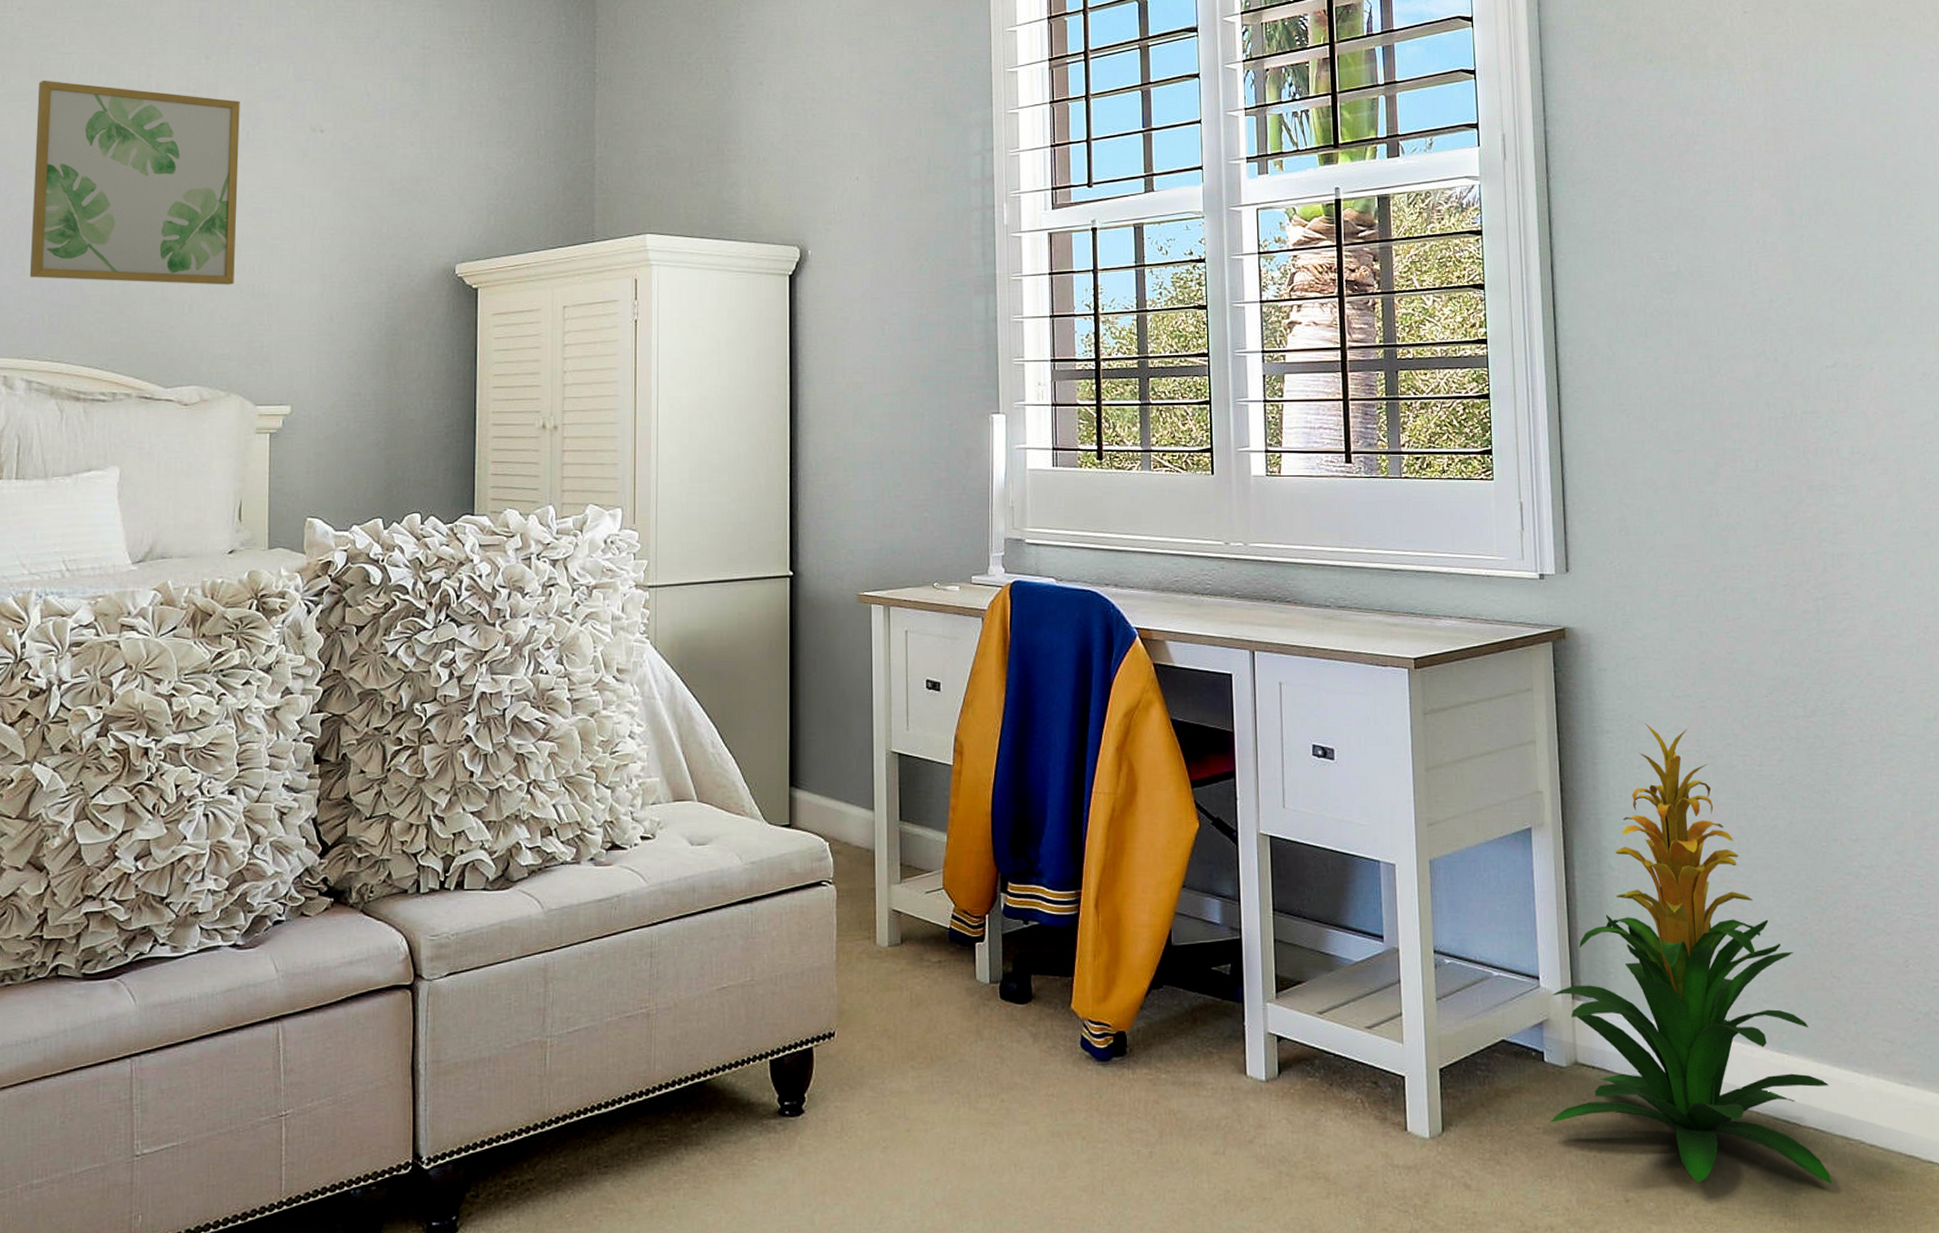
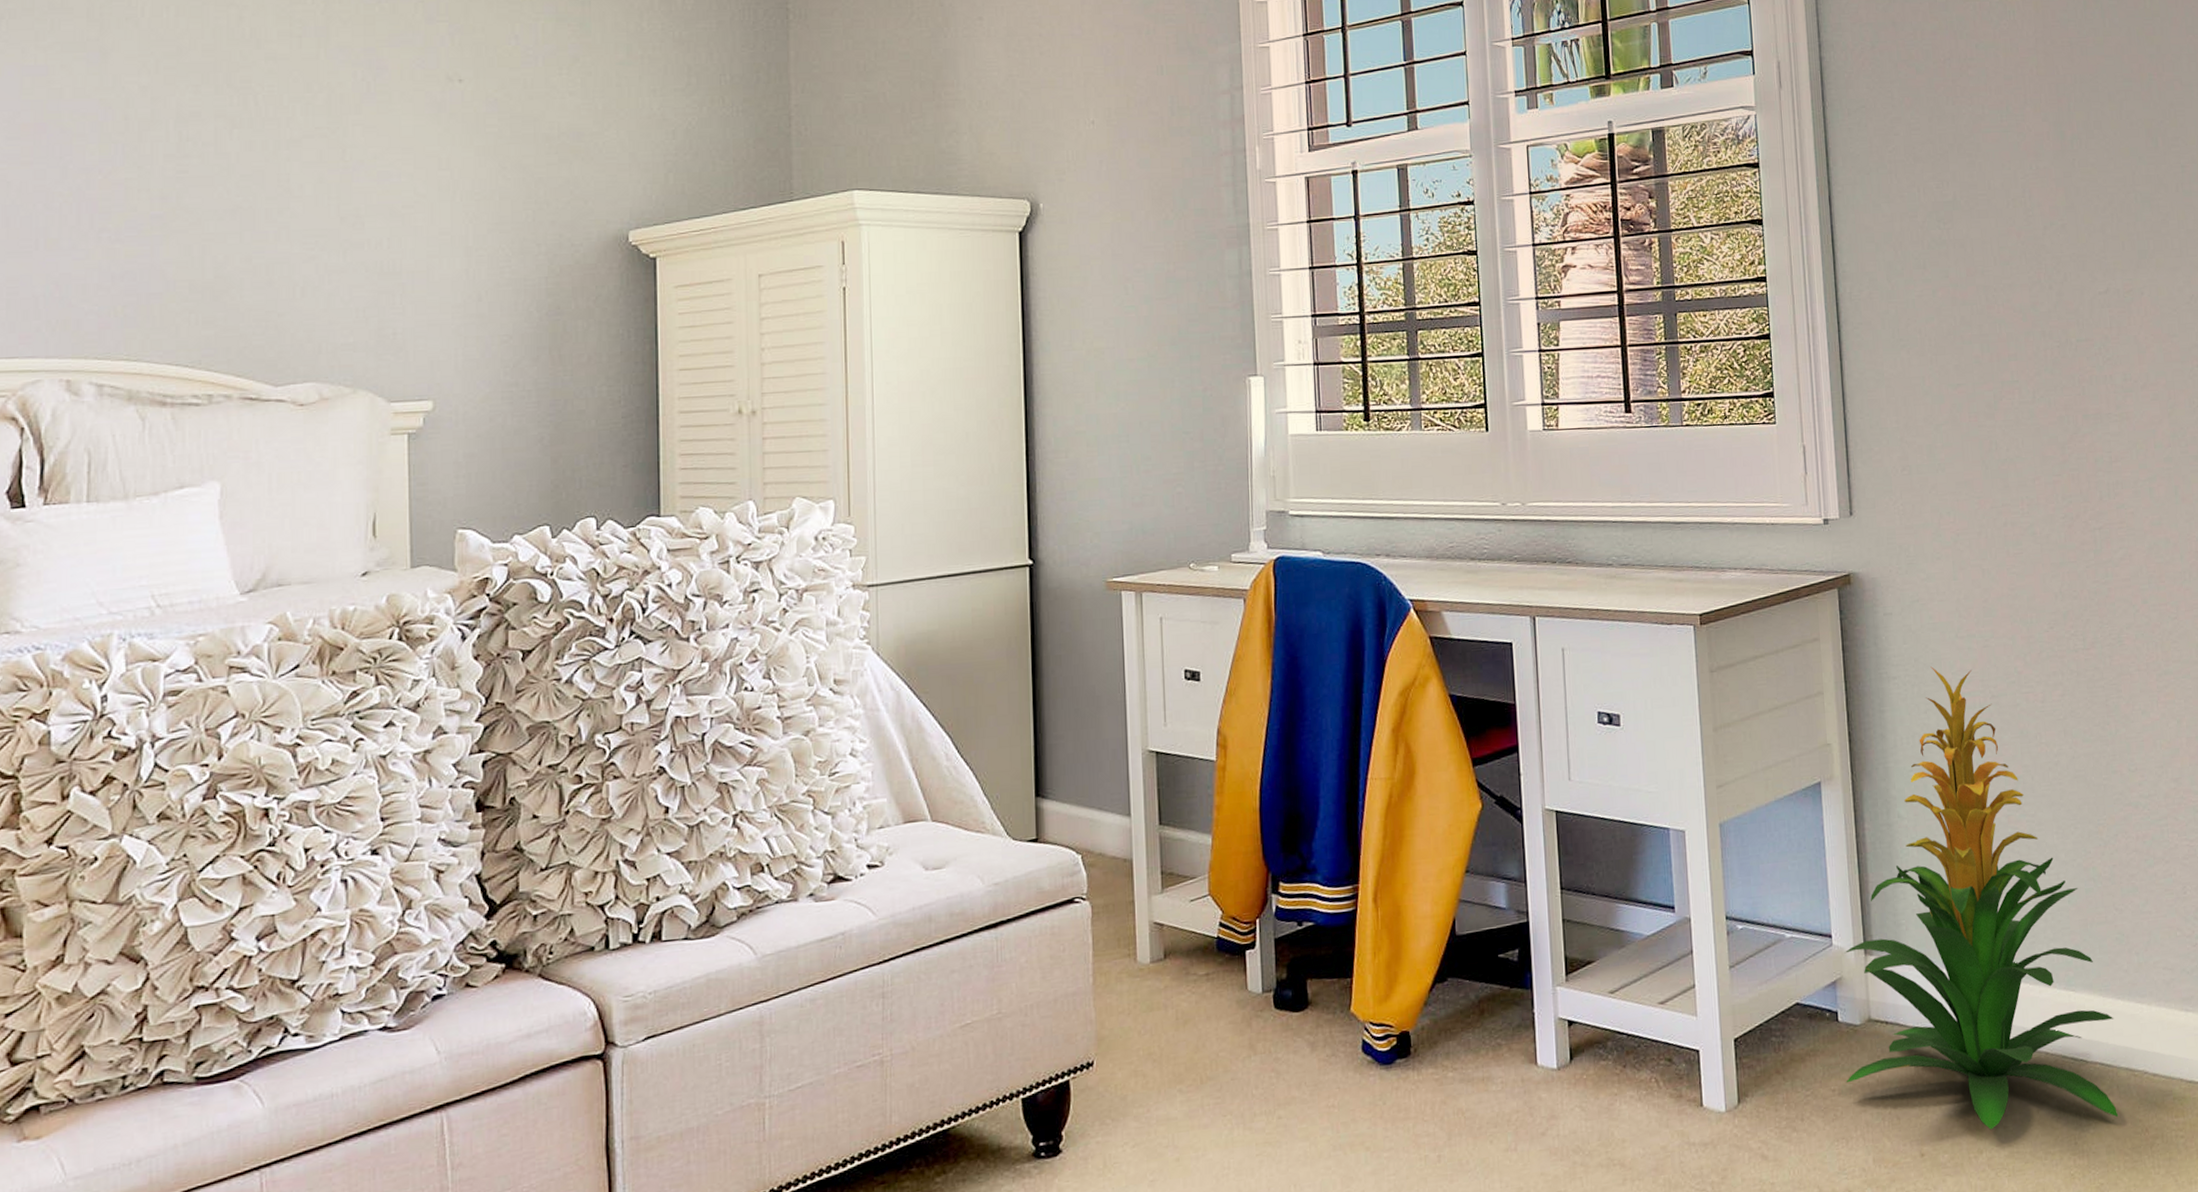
wall art: present [30,80,240,285] -> none [96,25,358,264]

